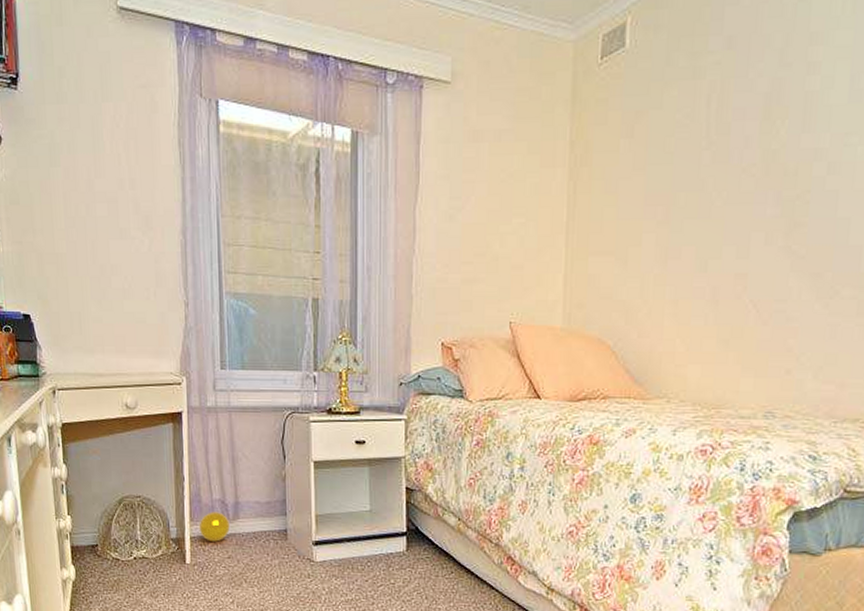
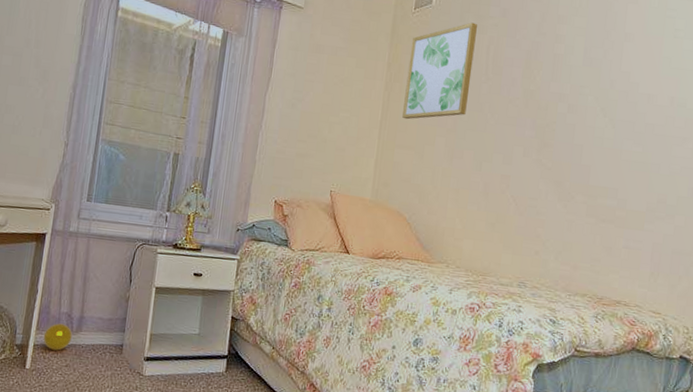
wall art: none [595,64,691,216] -> present [402,22,477,120]

